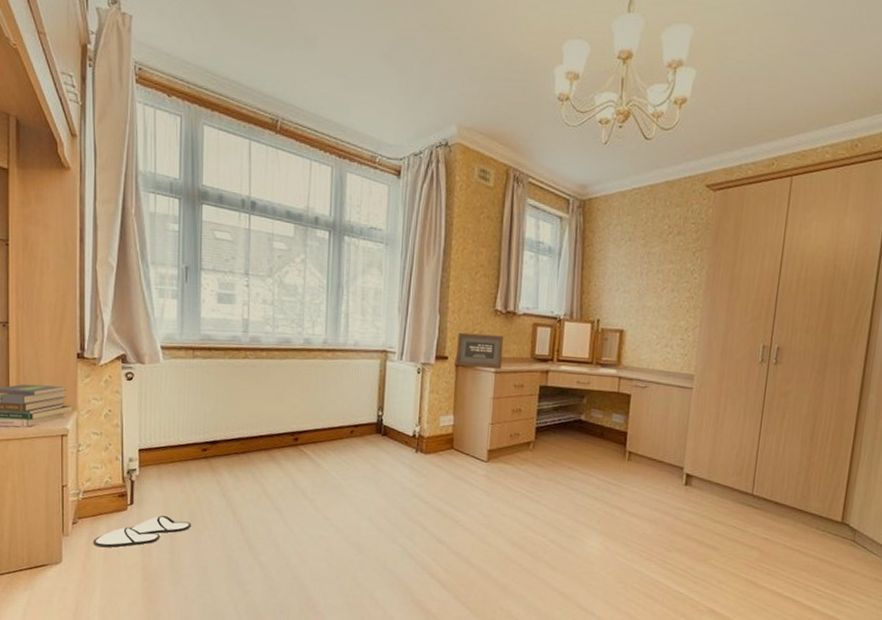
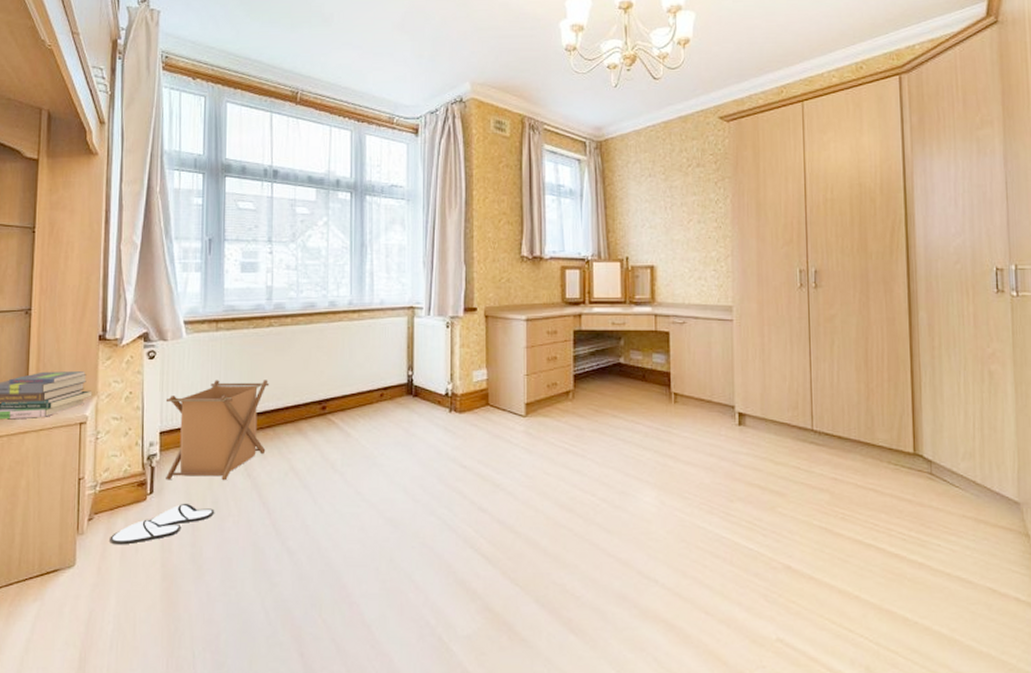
laundry basket: none [144,405,245,498] -> present [165,380,270,481]
picture frame: present [456,332,504,369] -> none [485,282,533,317]

